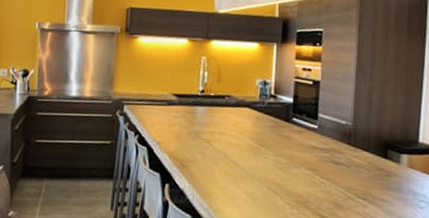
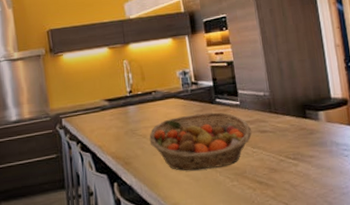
fruit basket: none [212,128,325,191] -> present [149,112,253,171]

